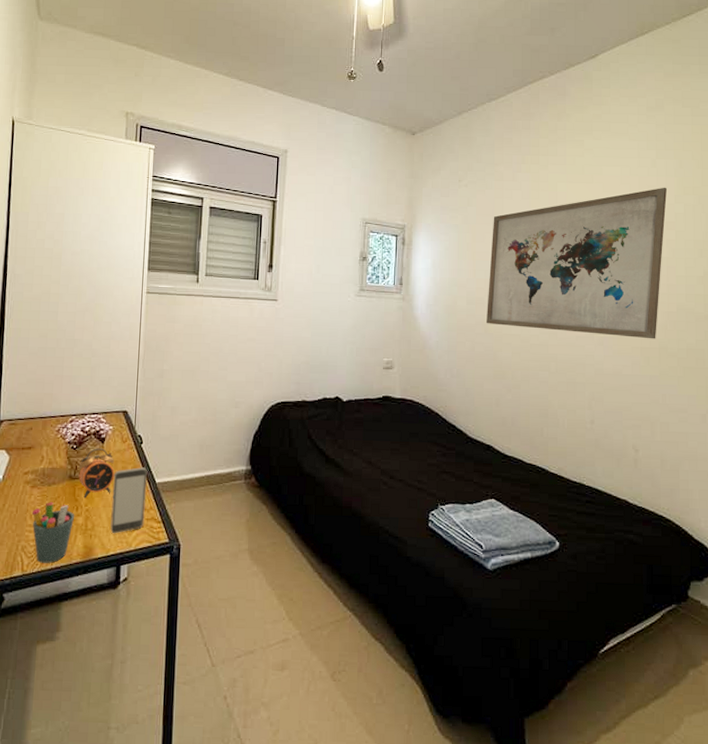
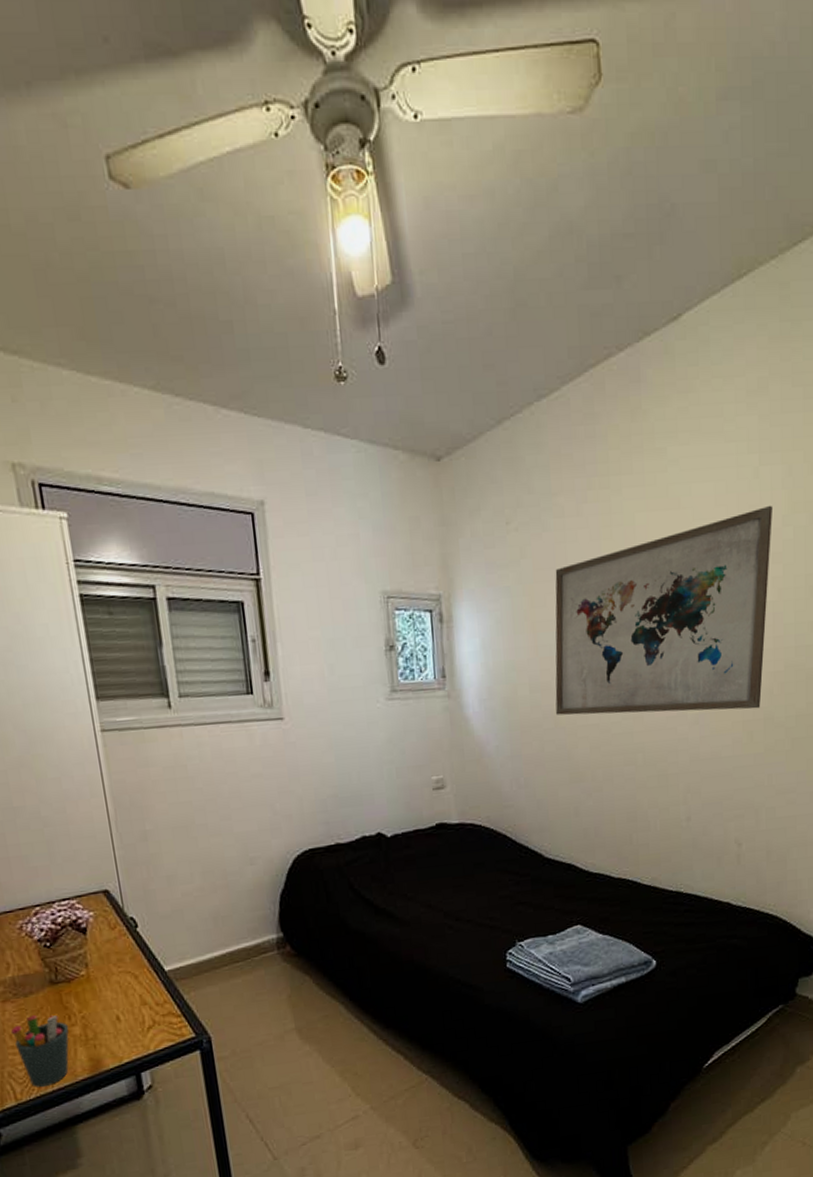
alarm clock: present [79,448,115,498] -> none [59,941,110,1004]
smartphone: present [110,467,147,534] -> none [108,955,161,1039]

